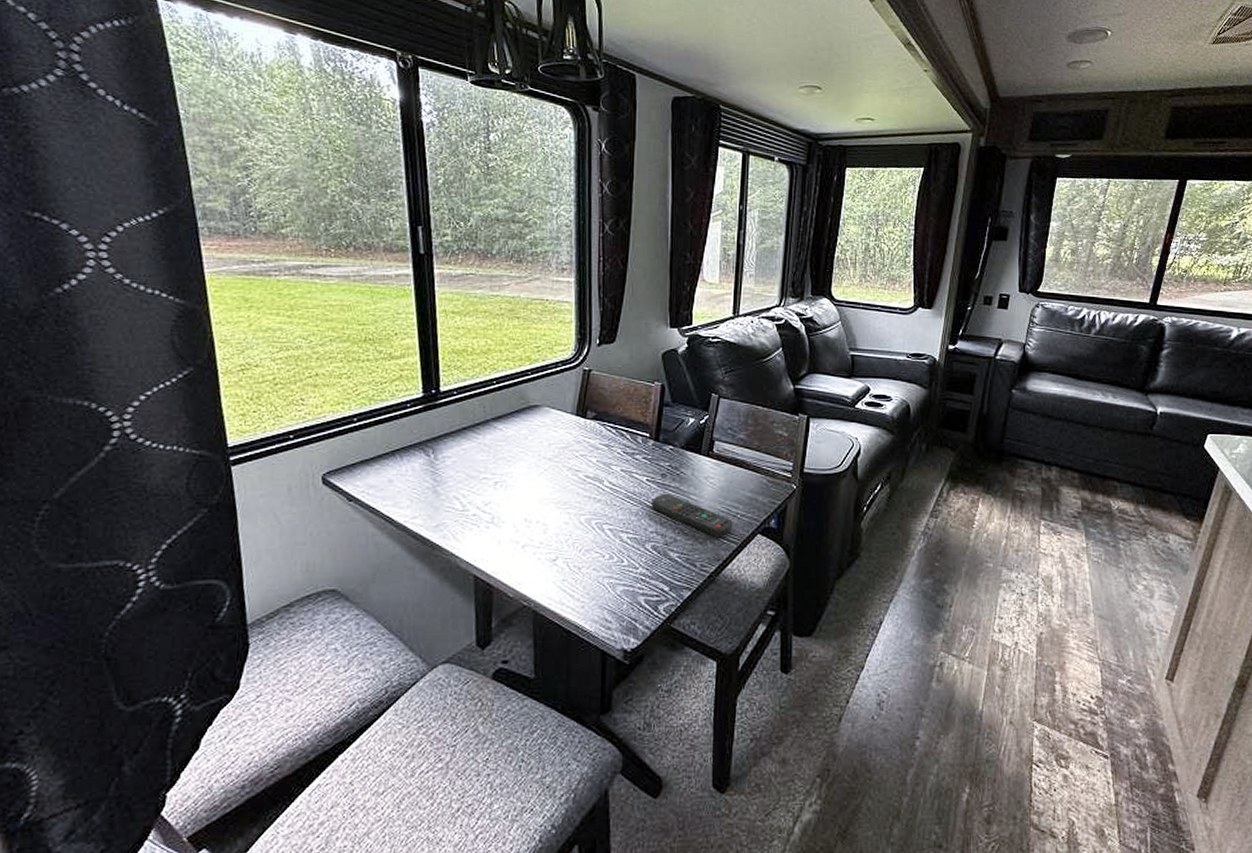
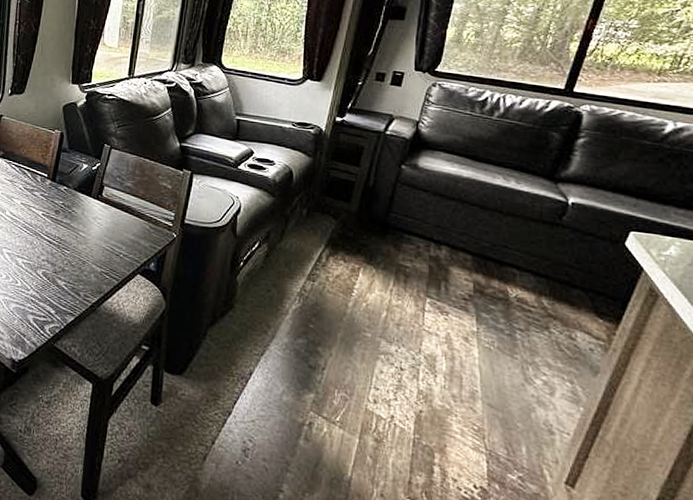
remote control: present [651,493,733,537] -> none [45,227,116,272]

